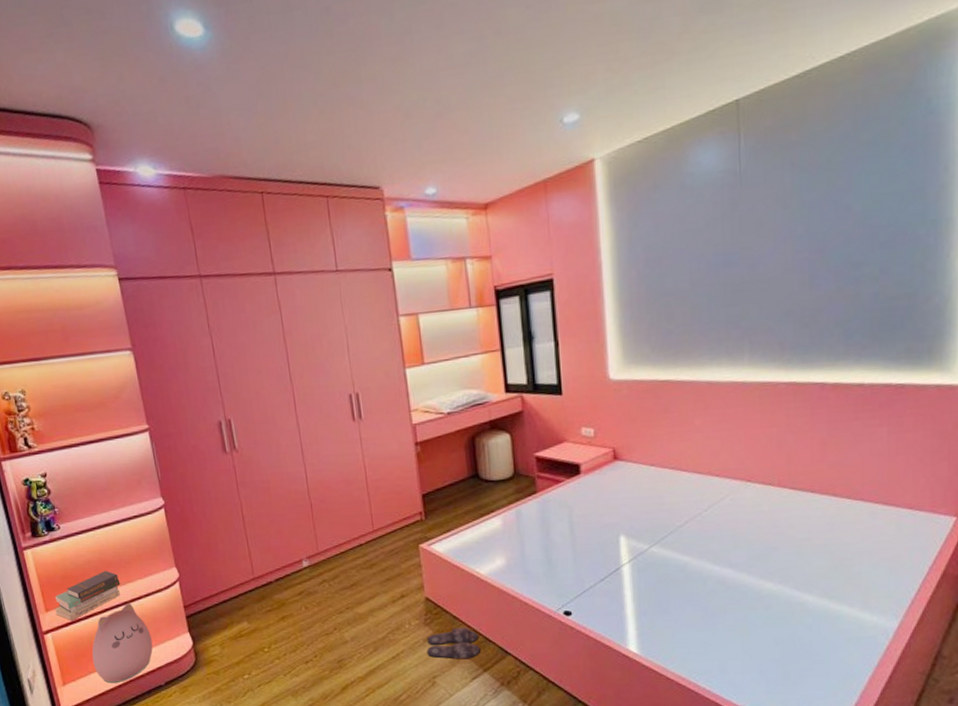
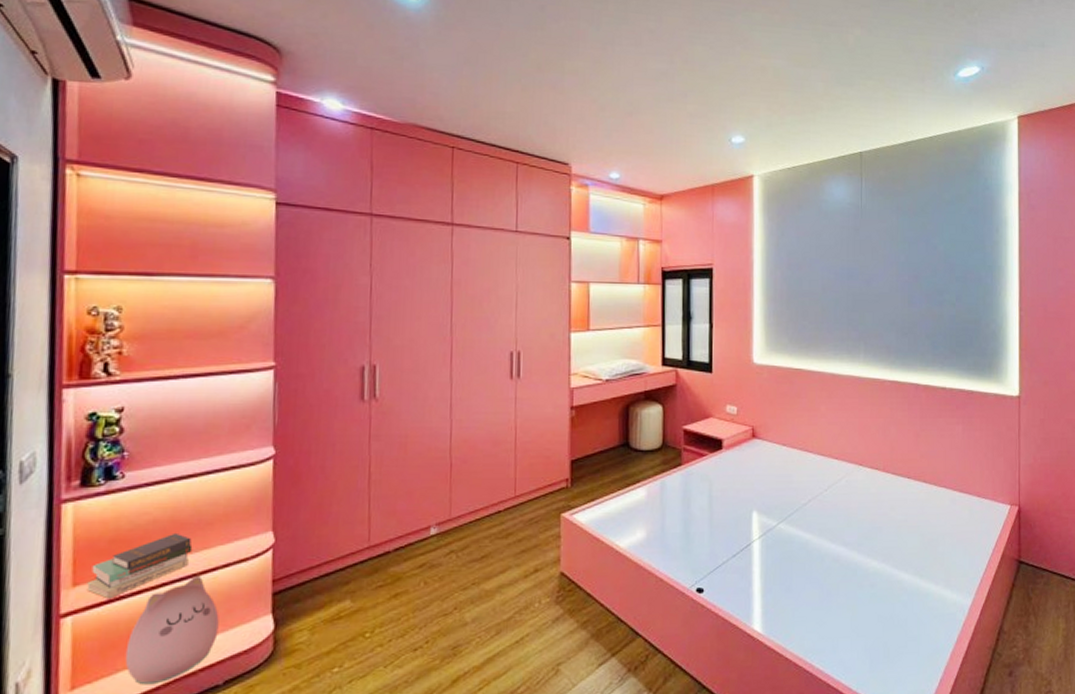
slippers: present [426,627,481,660] -> none [554,605,611,643]

